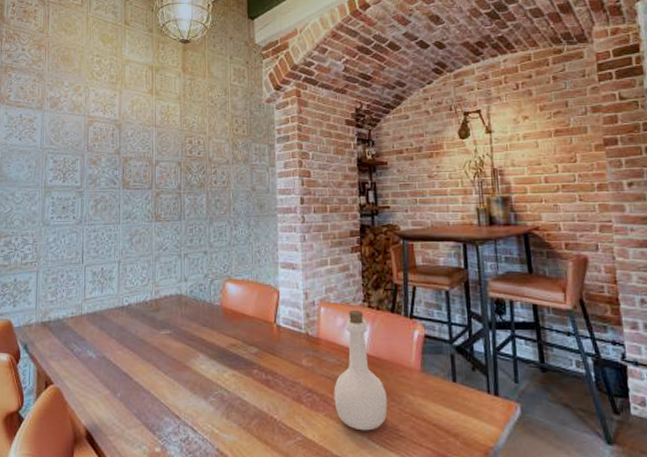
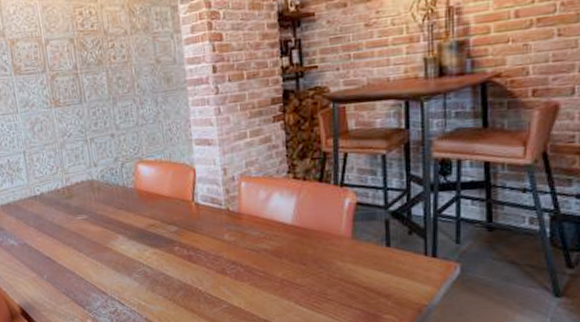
bottle: present [334,309,387,431] -> none [258,181,315,297]

